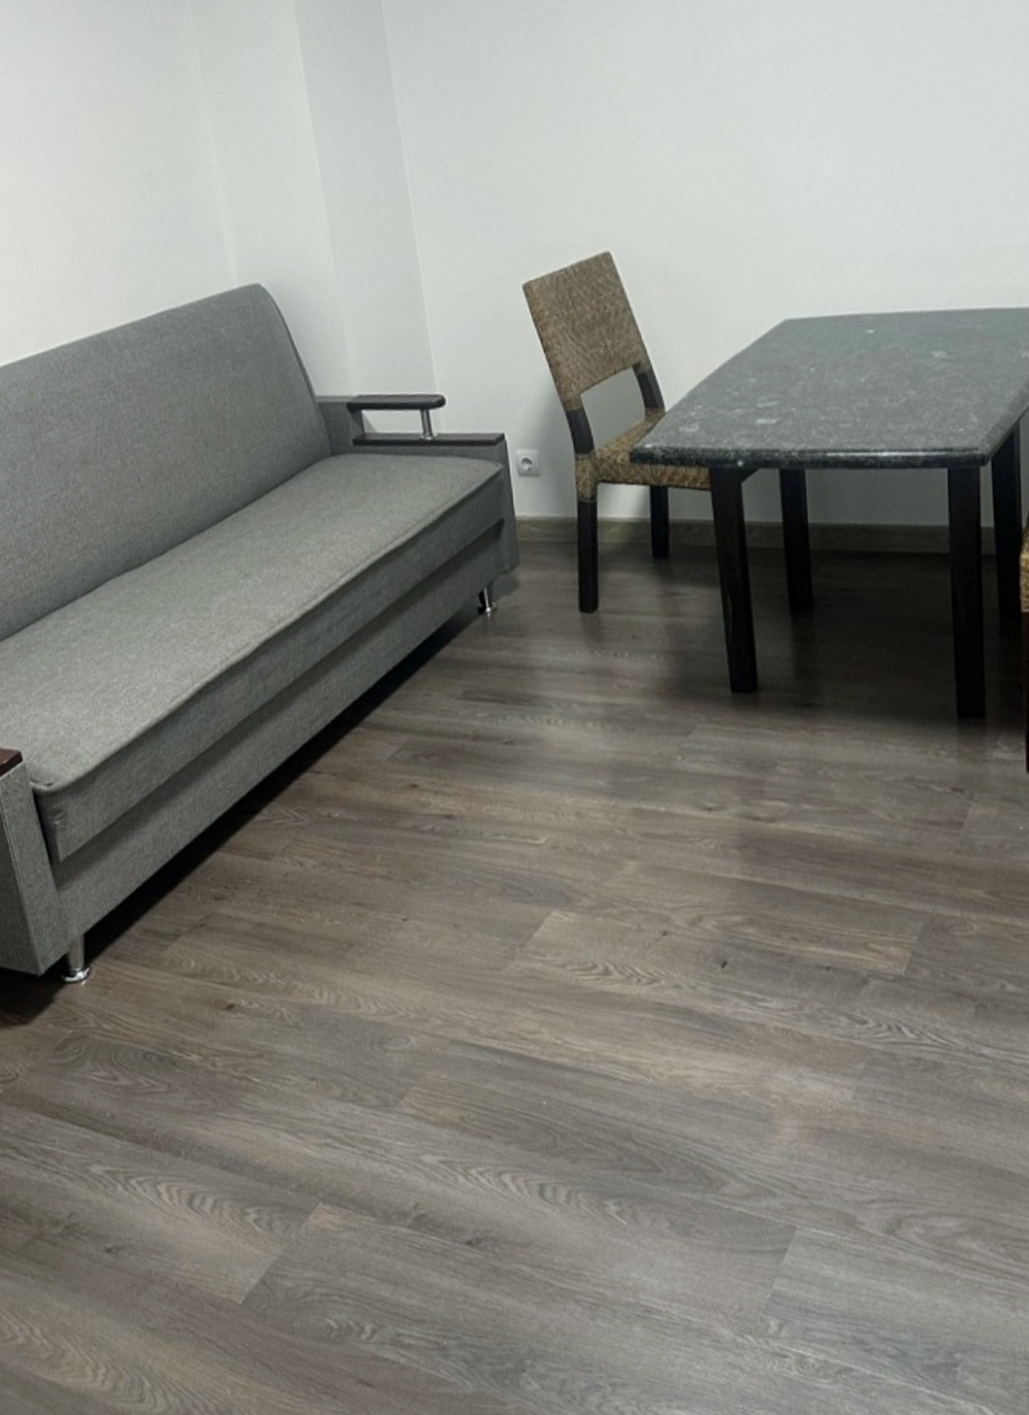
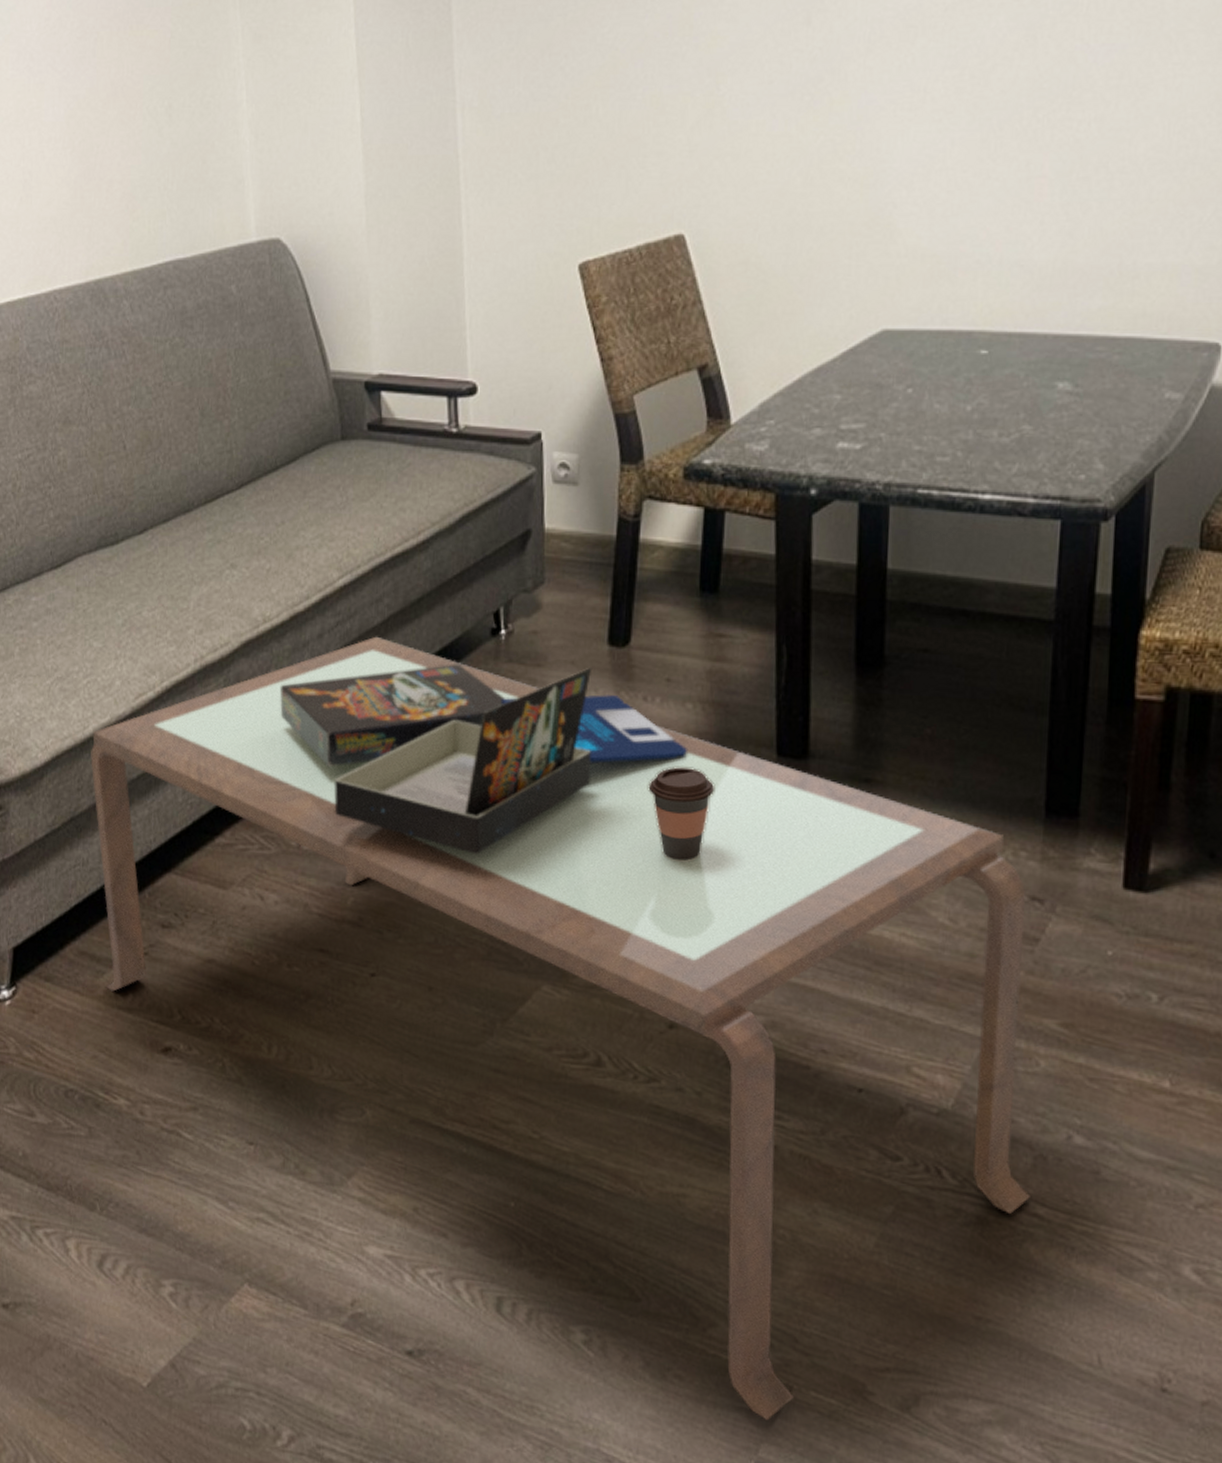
coffee table: none [136,624,976,1258] -> present [91,636,1030,1421]
board game: none [299,632,656,805] -> present [280,664,687,855]
coffee cup: none [625,710,683,792] -> present [648,767,715,862]

